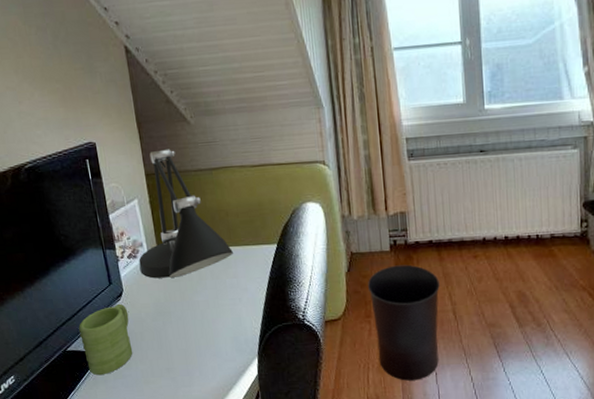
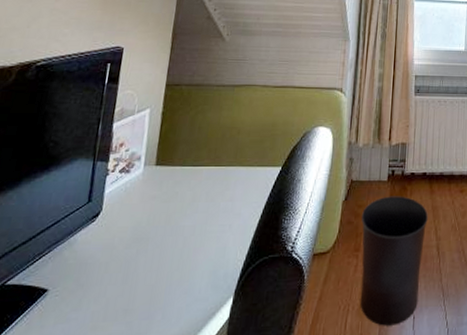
mug: present [78,303,133,376] -> none [25,225,100,319]
desk lamp: present [139,149,233,279] -> none [128,62,235,198]

